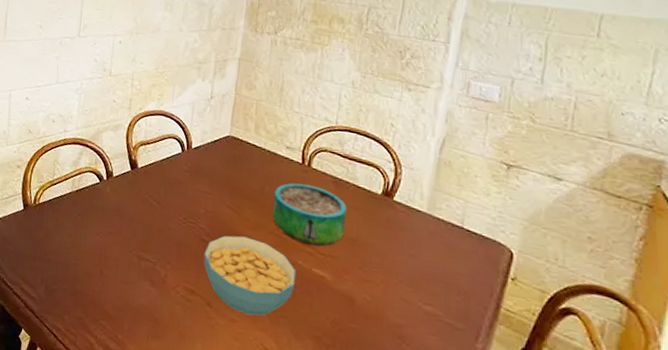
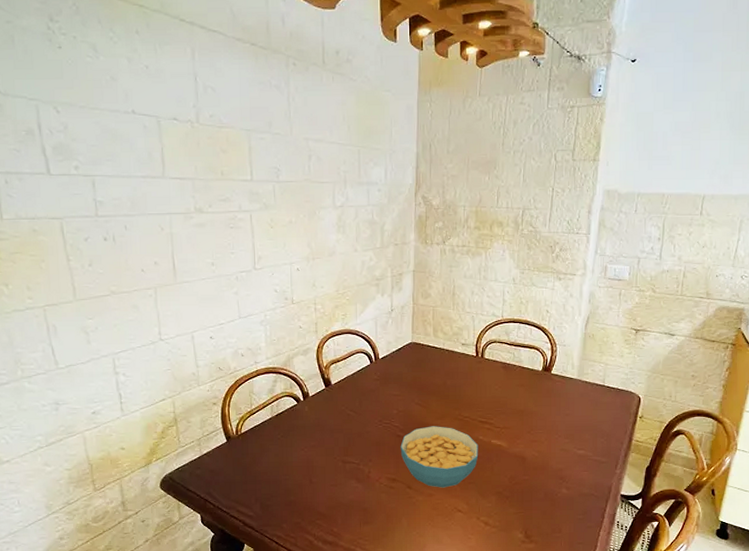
decorative bowl: present [273,183,347,246] -> none [455,372,516,422]

